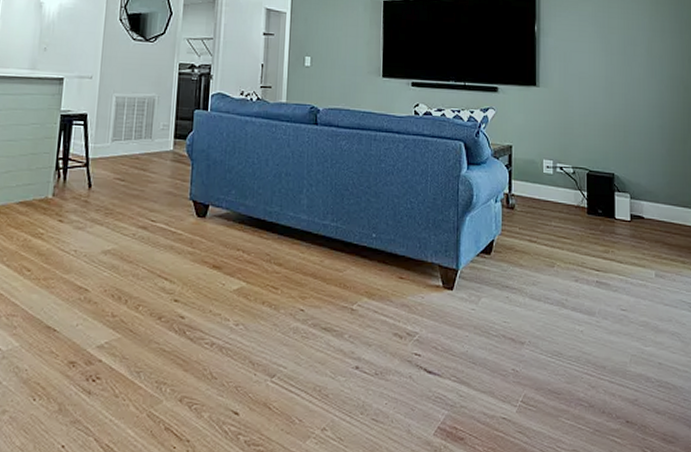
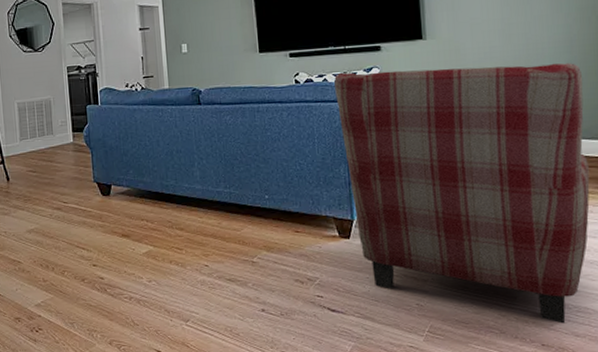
armchair: none [452,109,674,399] -> present [334,63,590,324]

